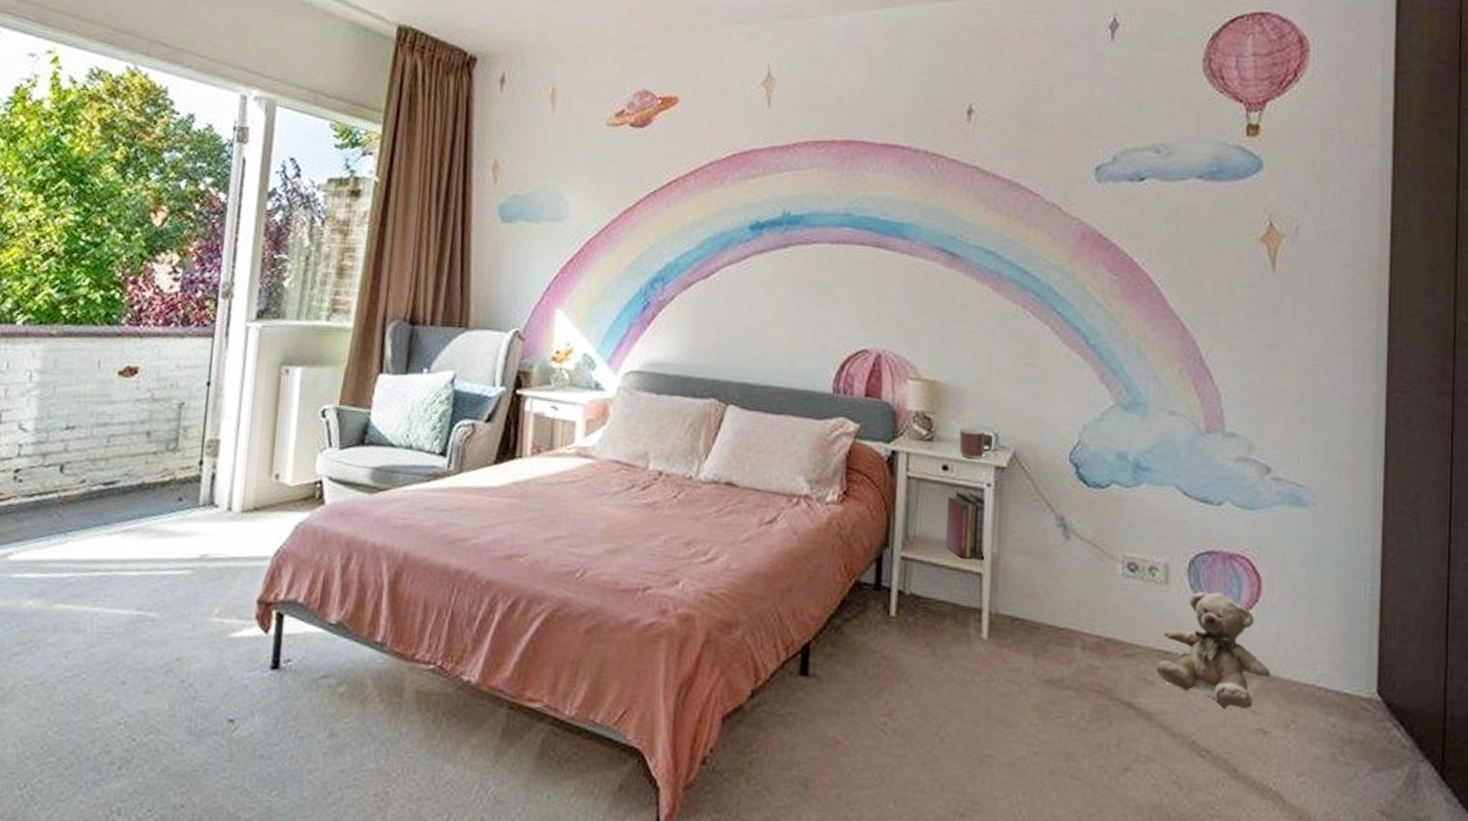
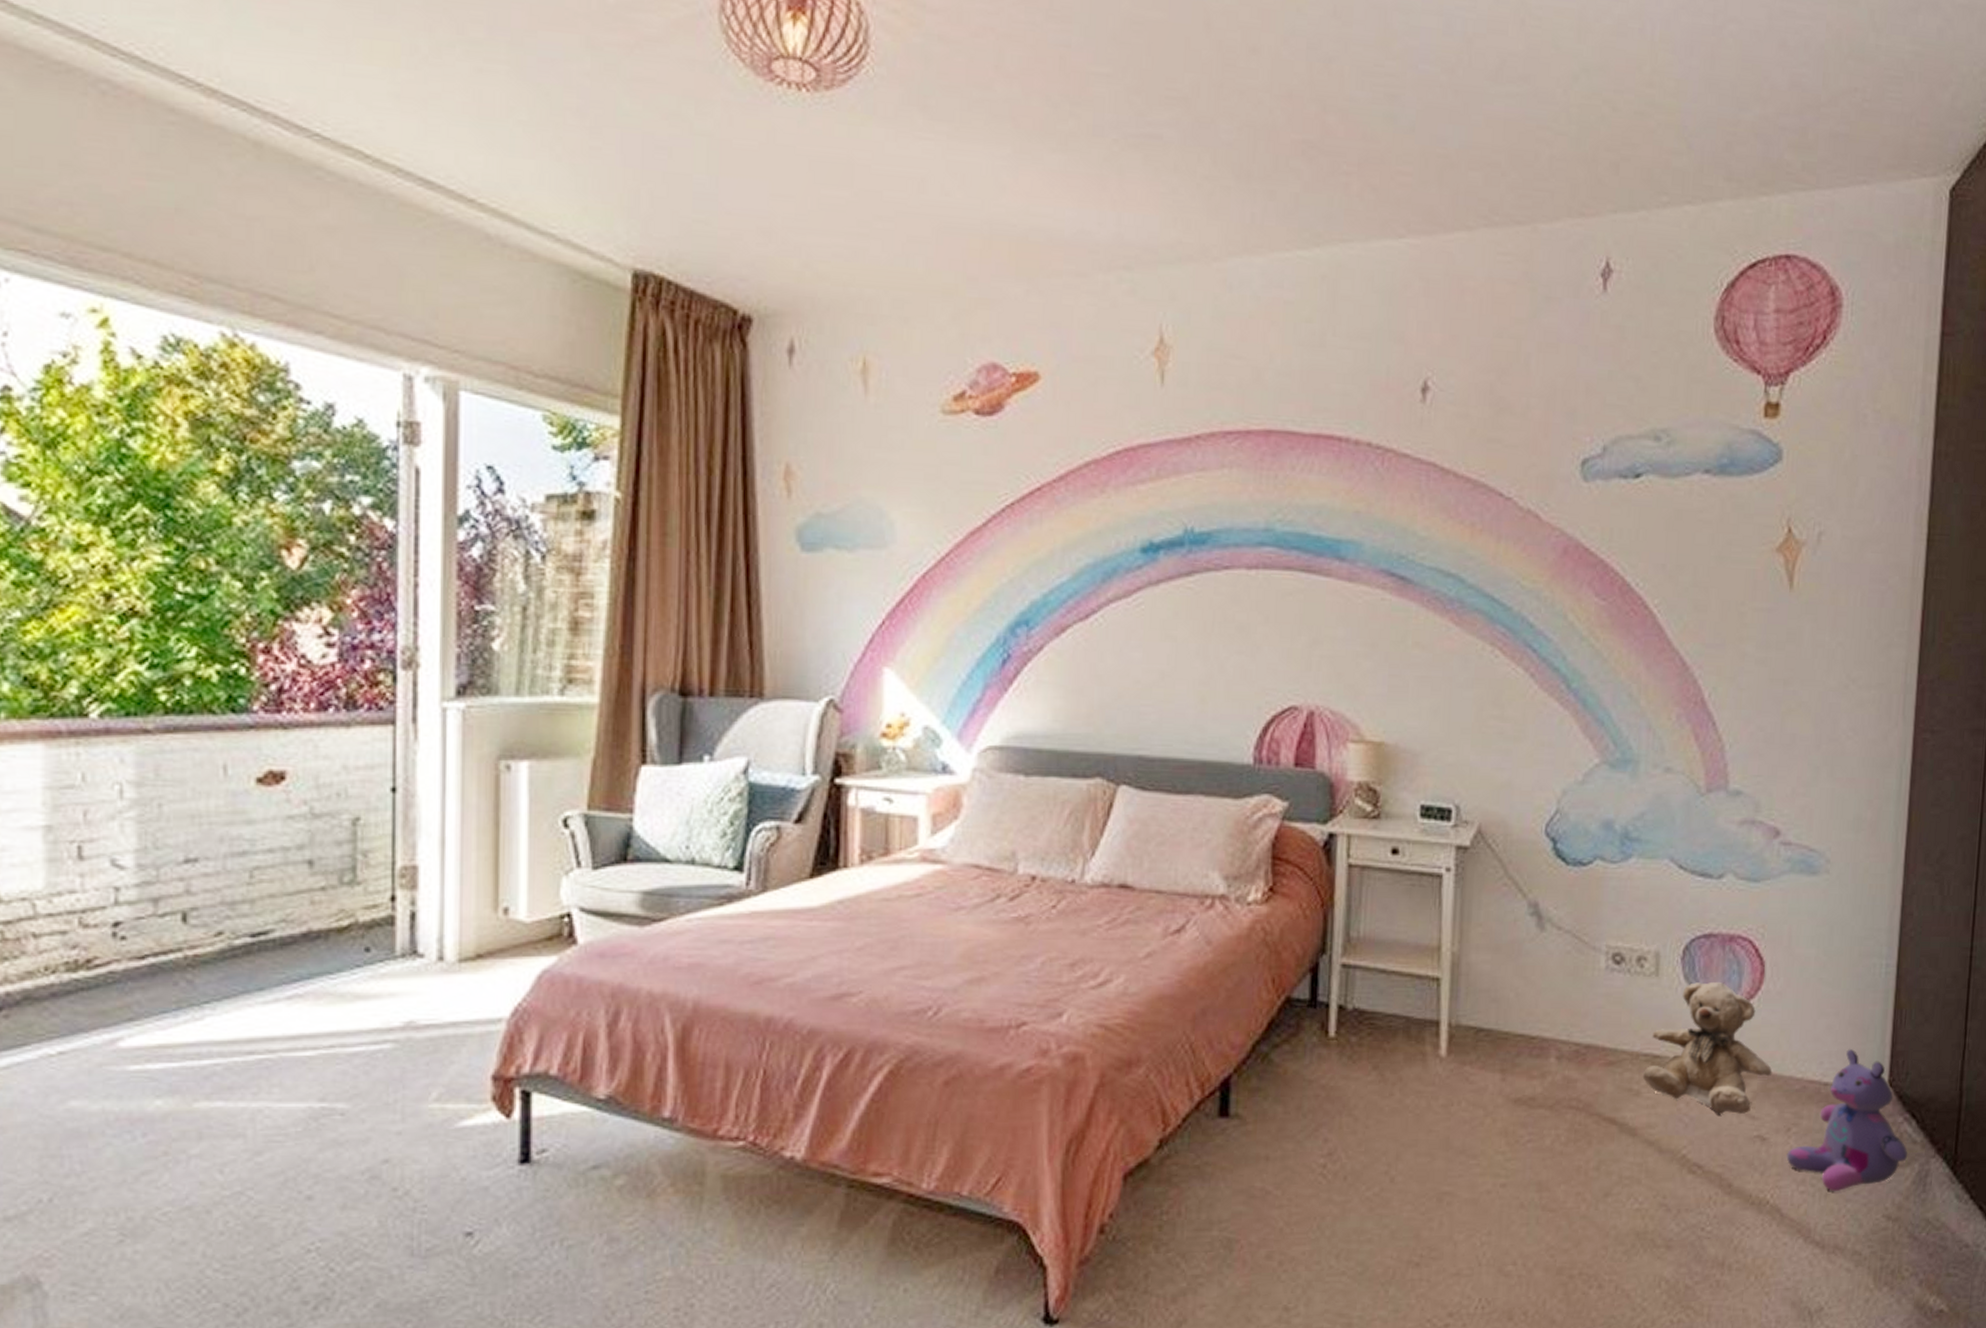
books: present [946,491,986,560] -> none [1396,879,1445,961]
mug: present [959,428,993,459] -> none [1412,800,1453,838]
toy: none [1286,658,1399,785] -> present [1786,1048,1908,1191]

